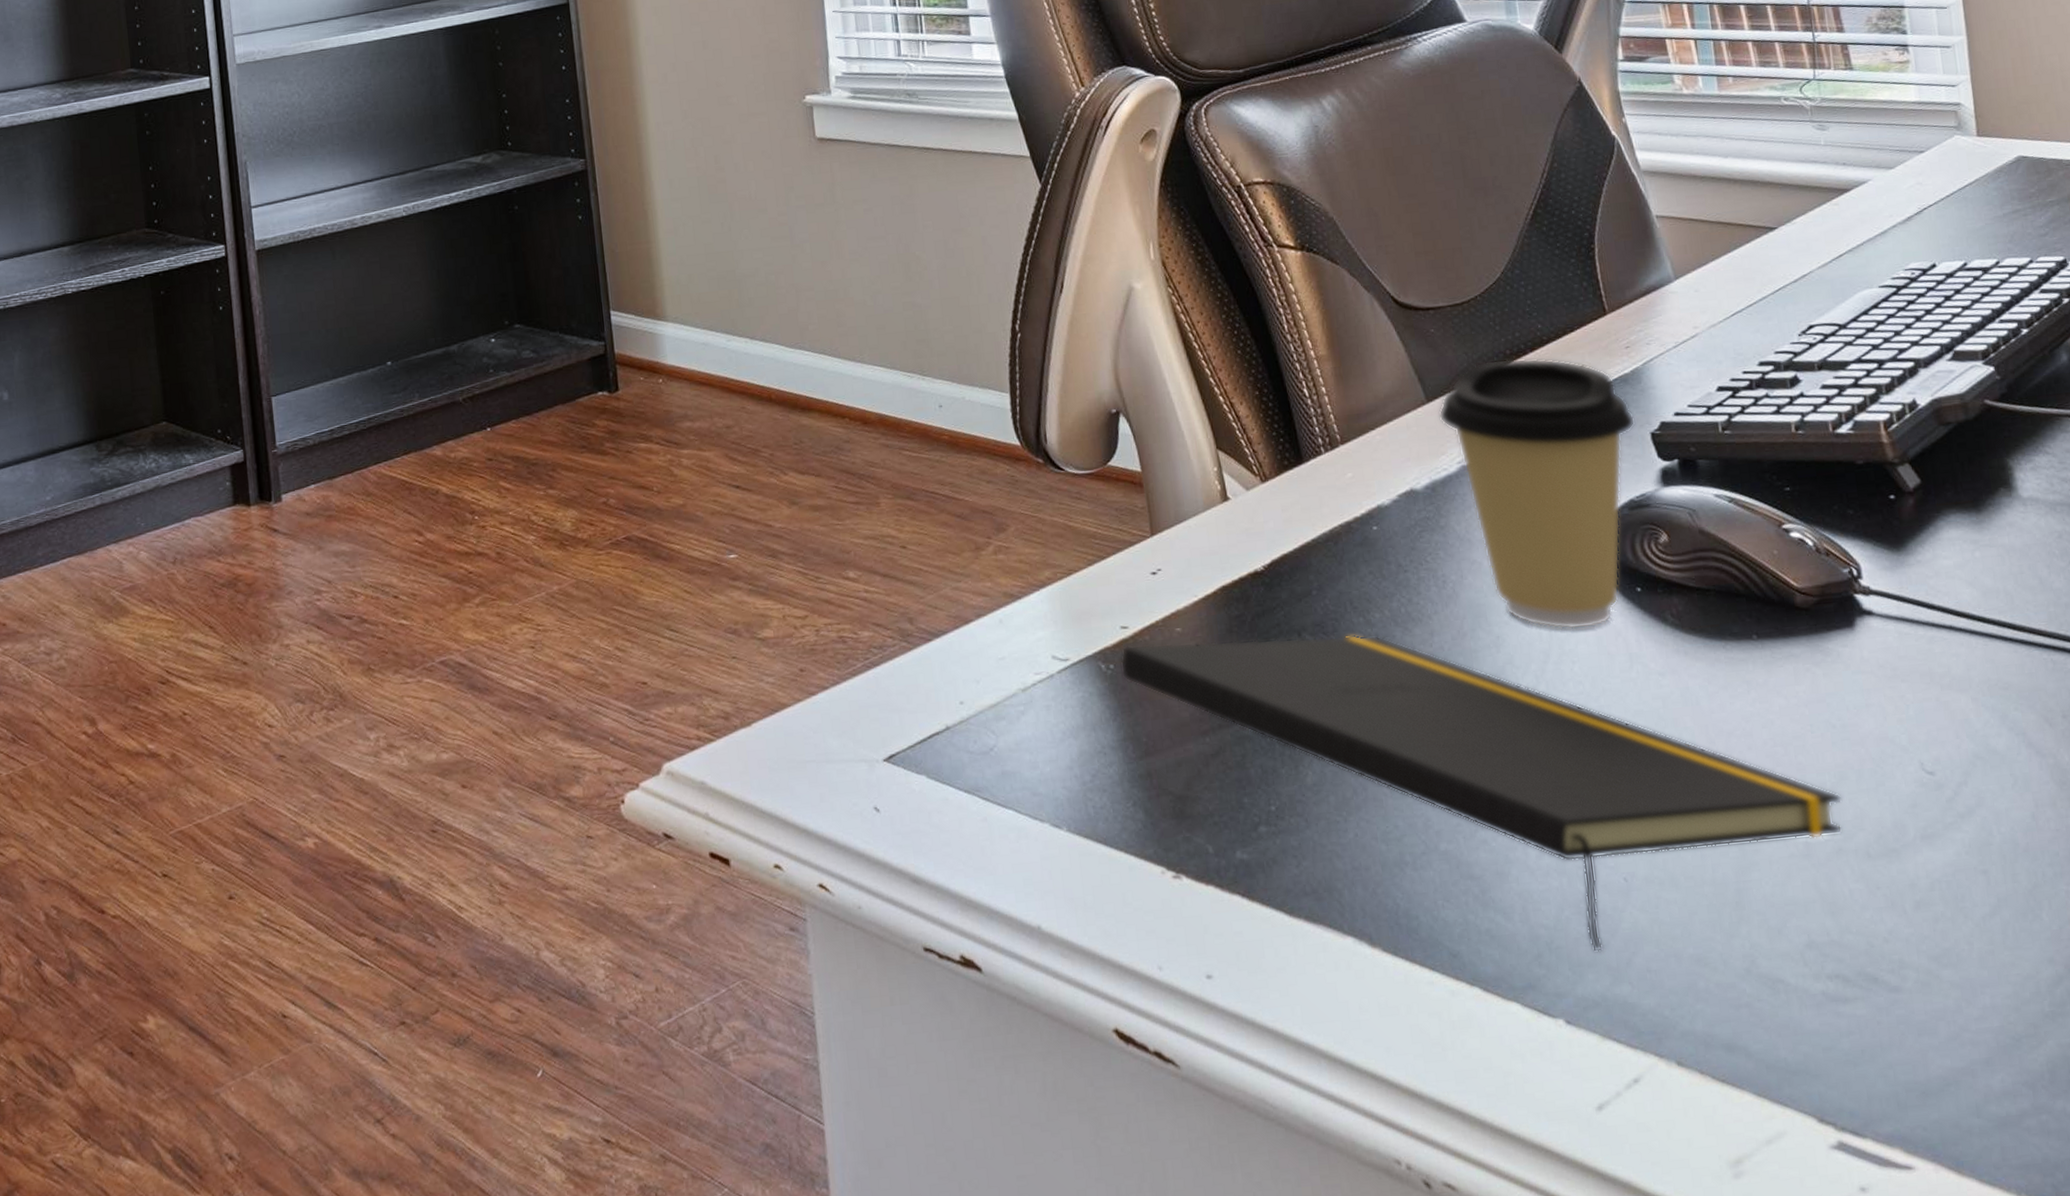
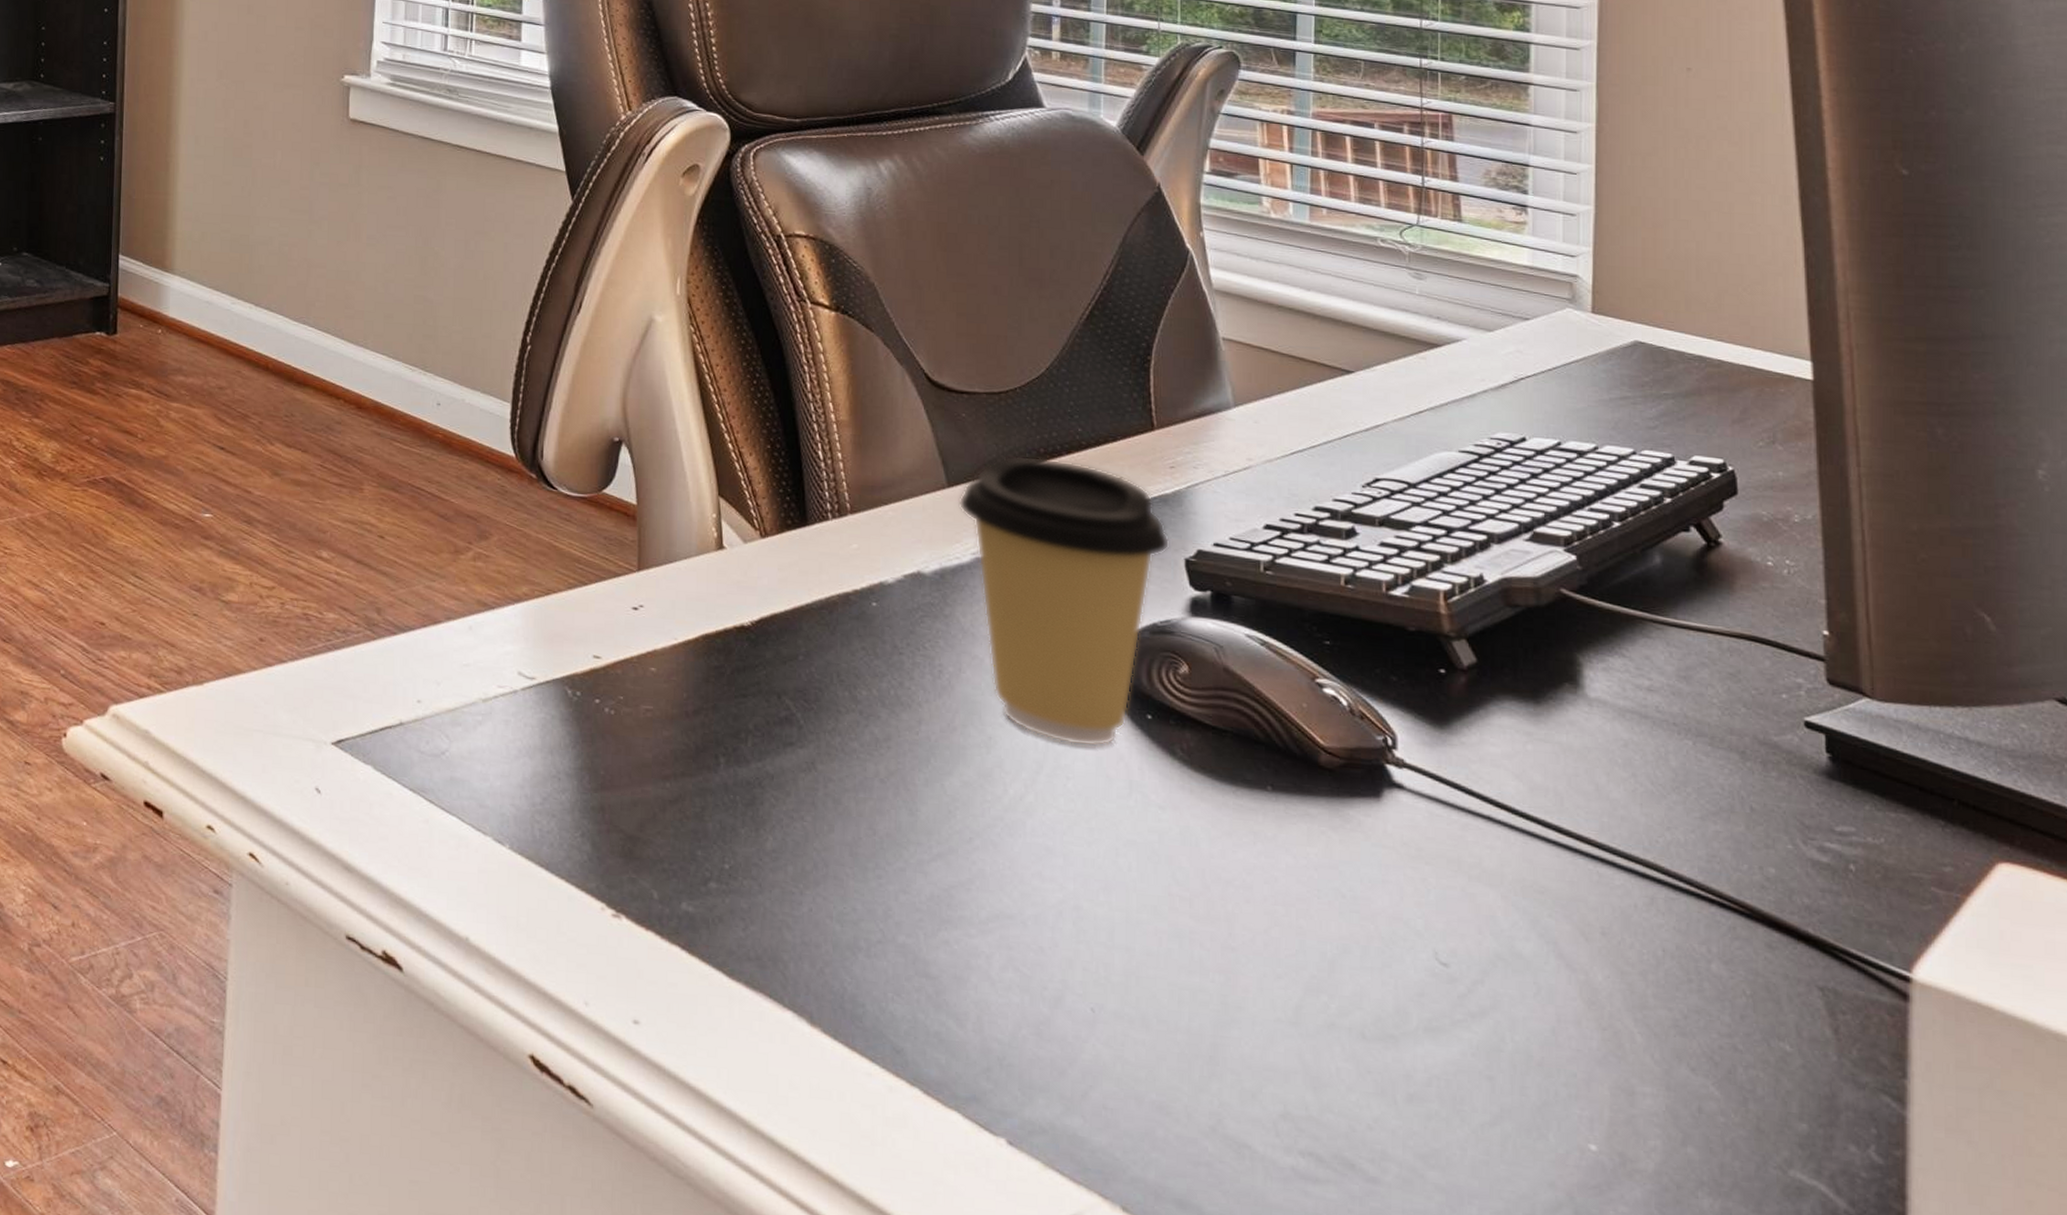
notepad: present [1120,634,1843,953] -> none [587,676,1342,1079]

